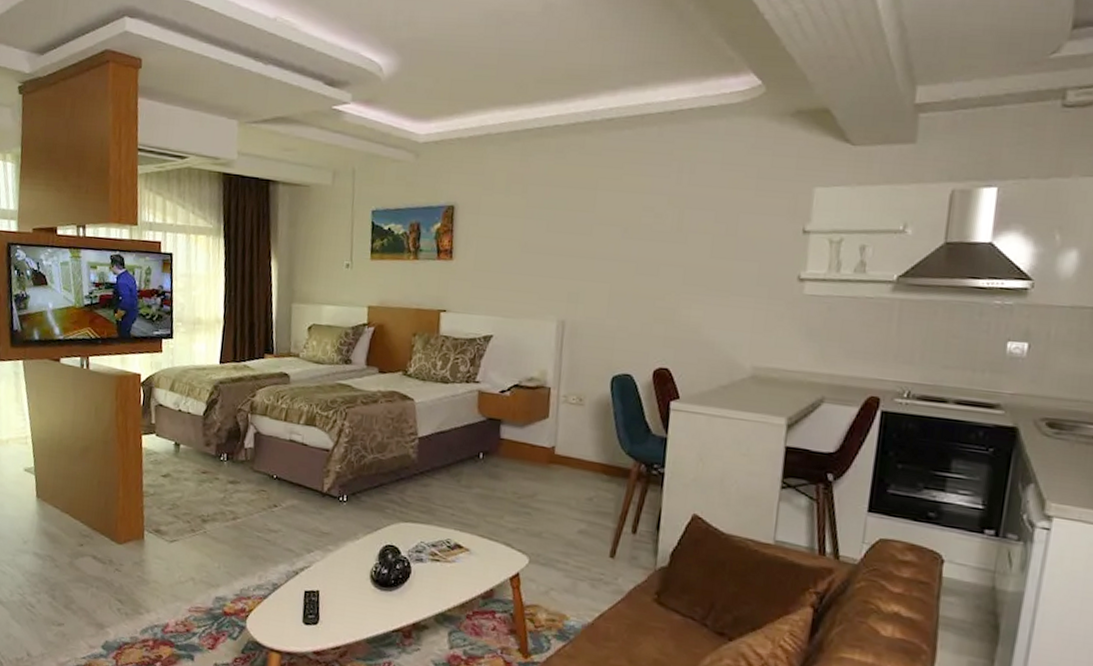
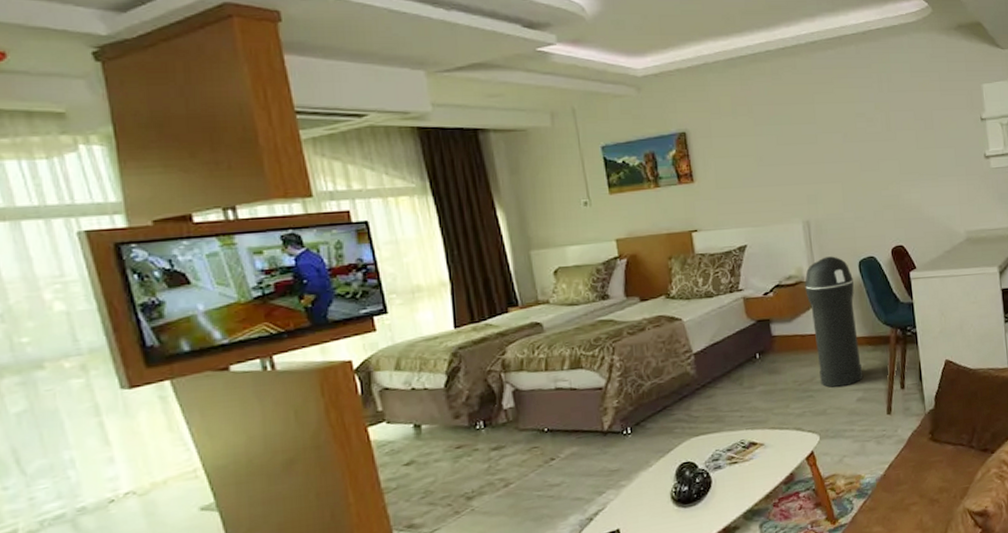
trash can: none [541,364,602,513] -> present [805,256,864,388]

